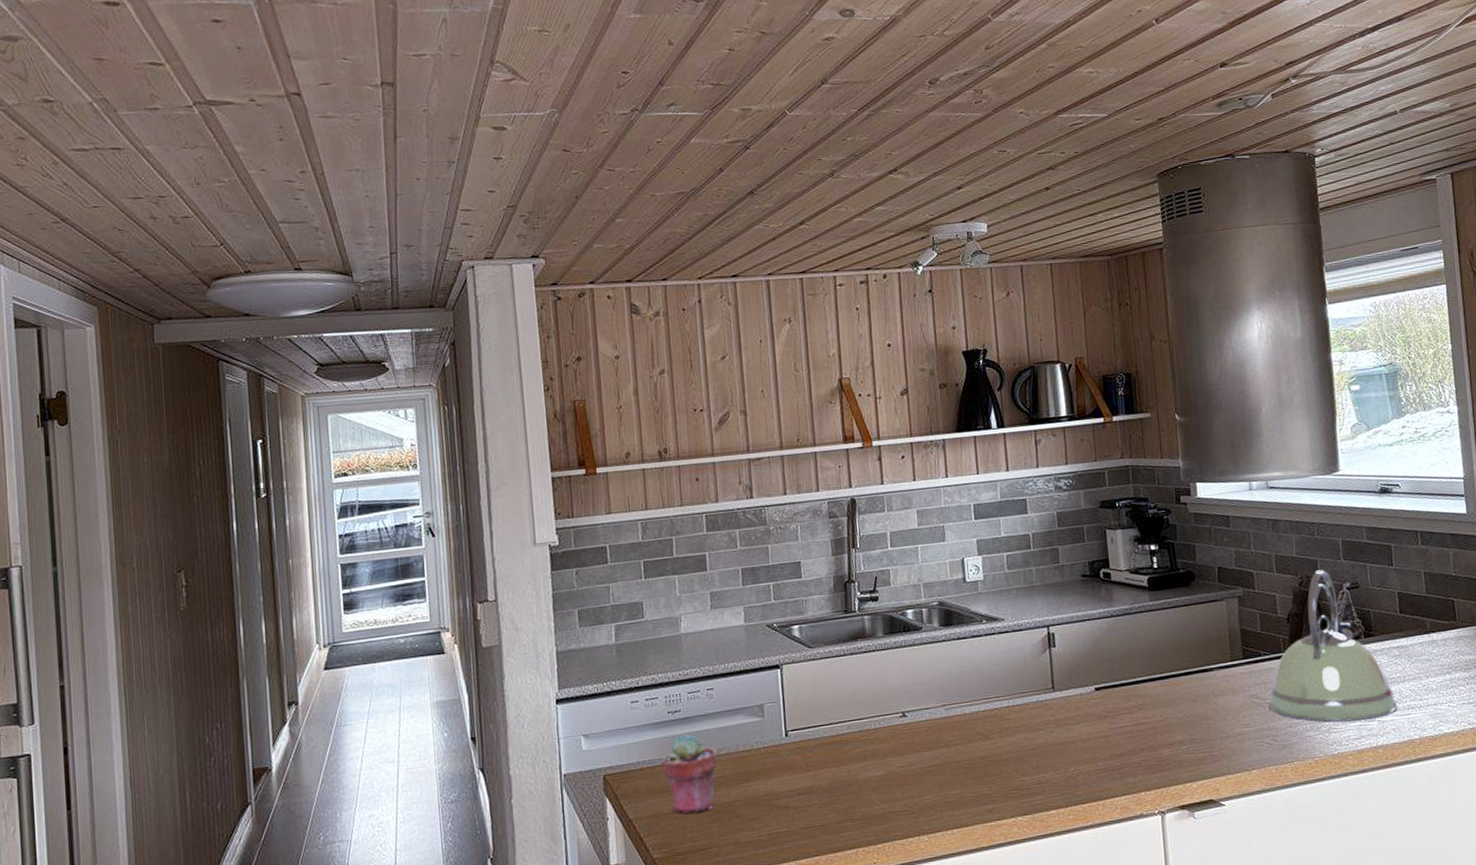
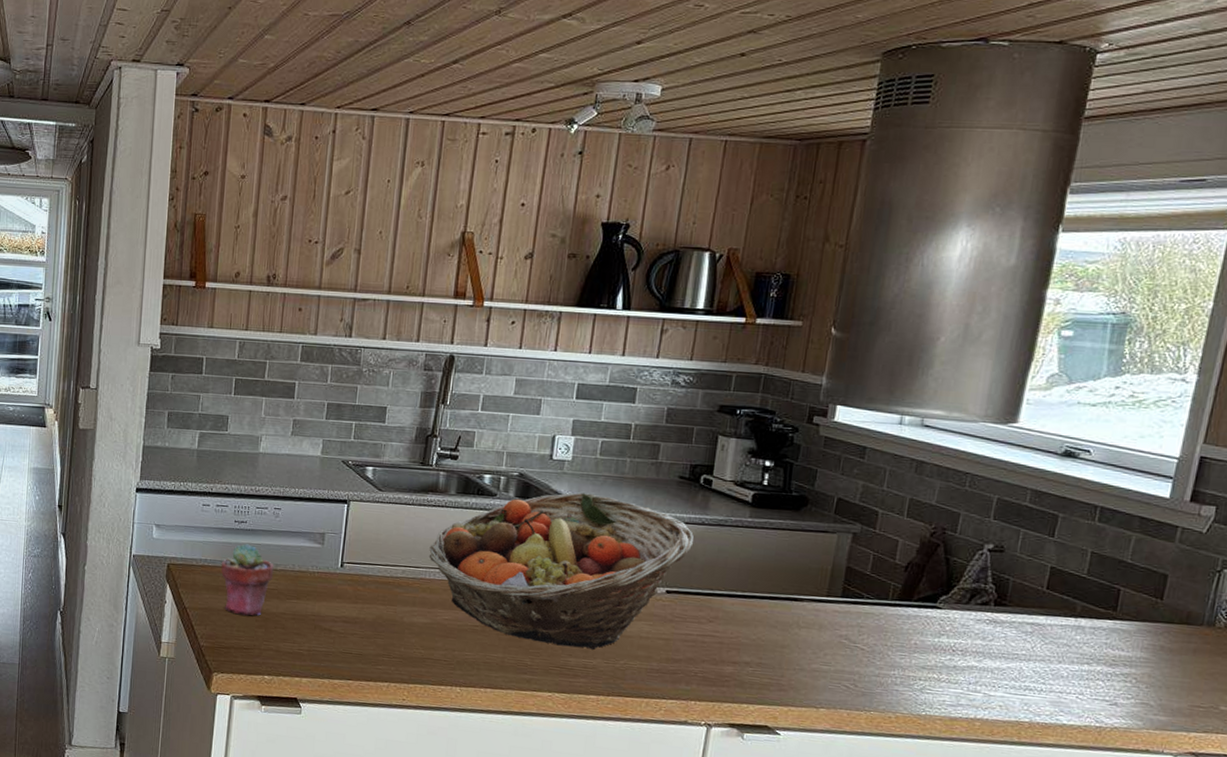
fruit basket: none [869,608,1109,769] -> present [429,492,694,650]
kettle: present [1269,569,1398,722] -> none [858,524,1013,691]

